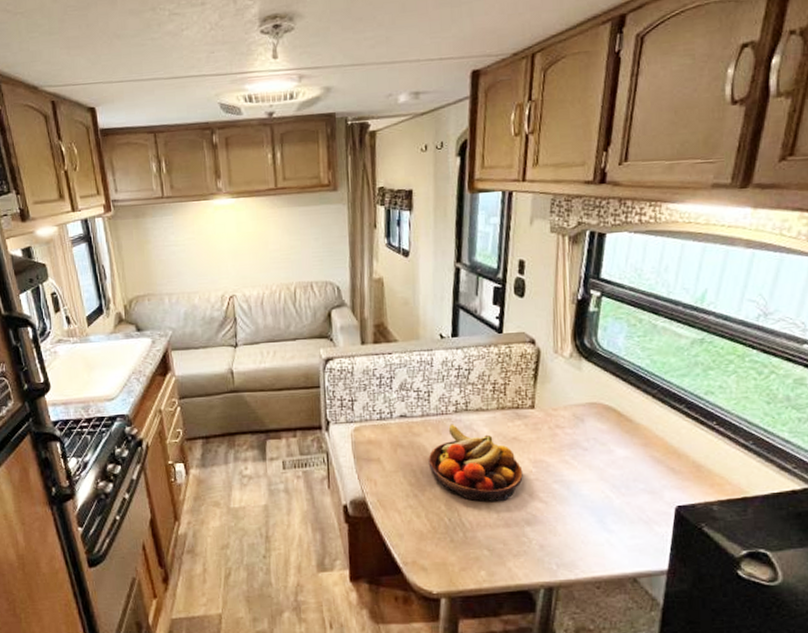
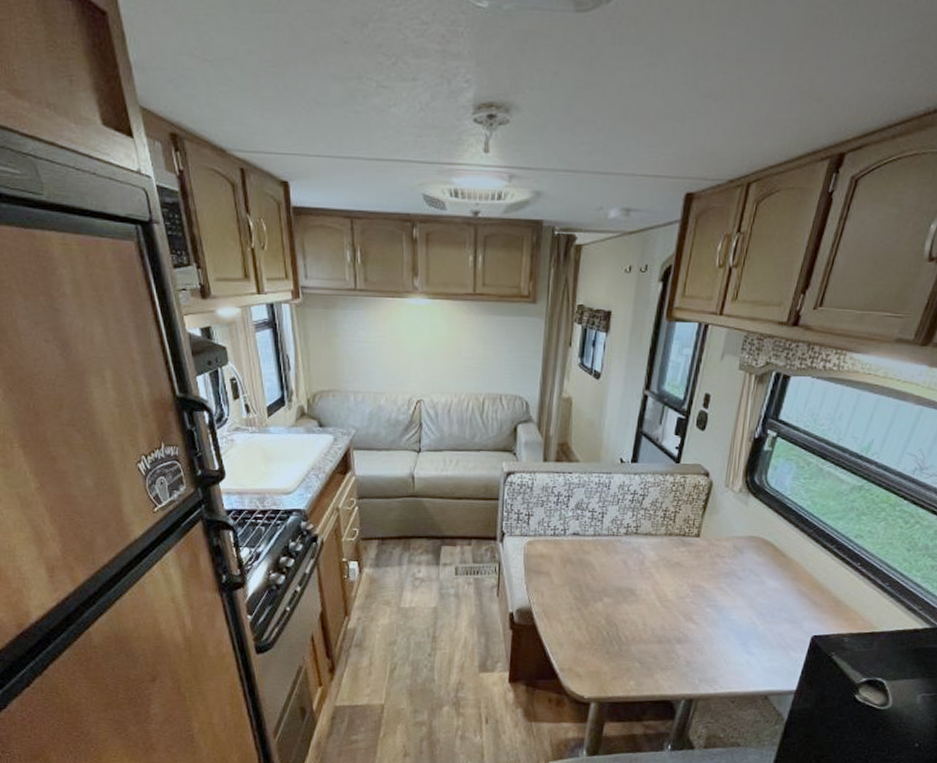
fruit bowl: present [428,424,523,503] -> none [594,545,681,621]

